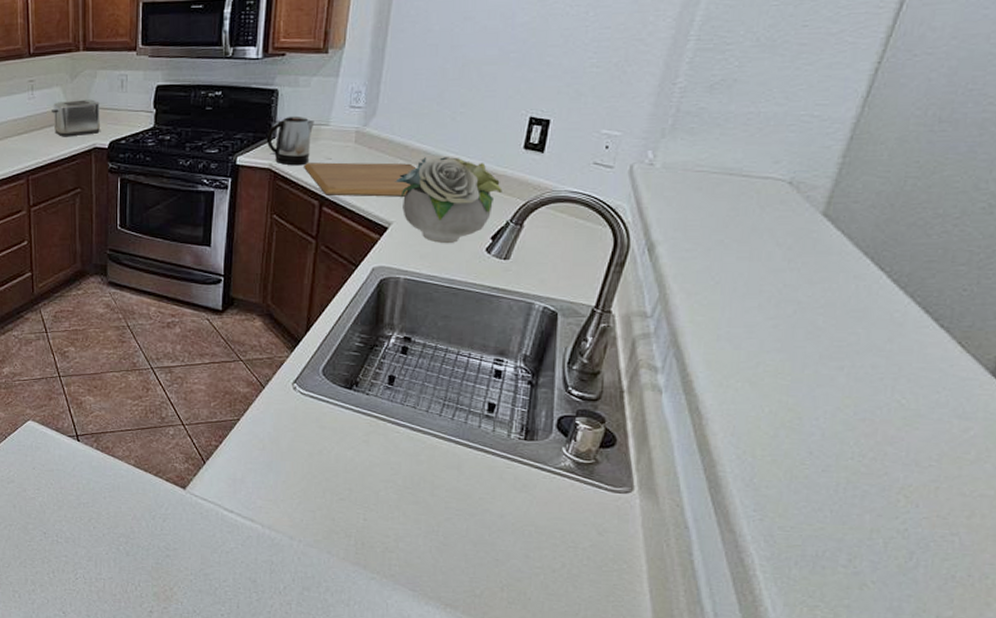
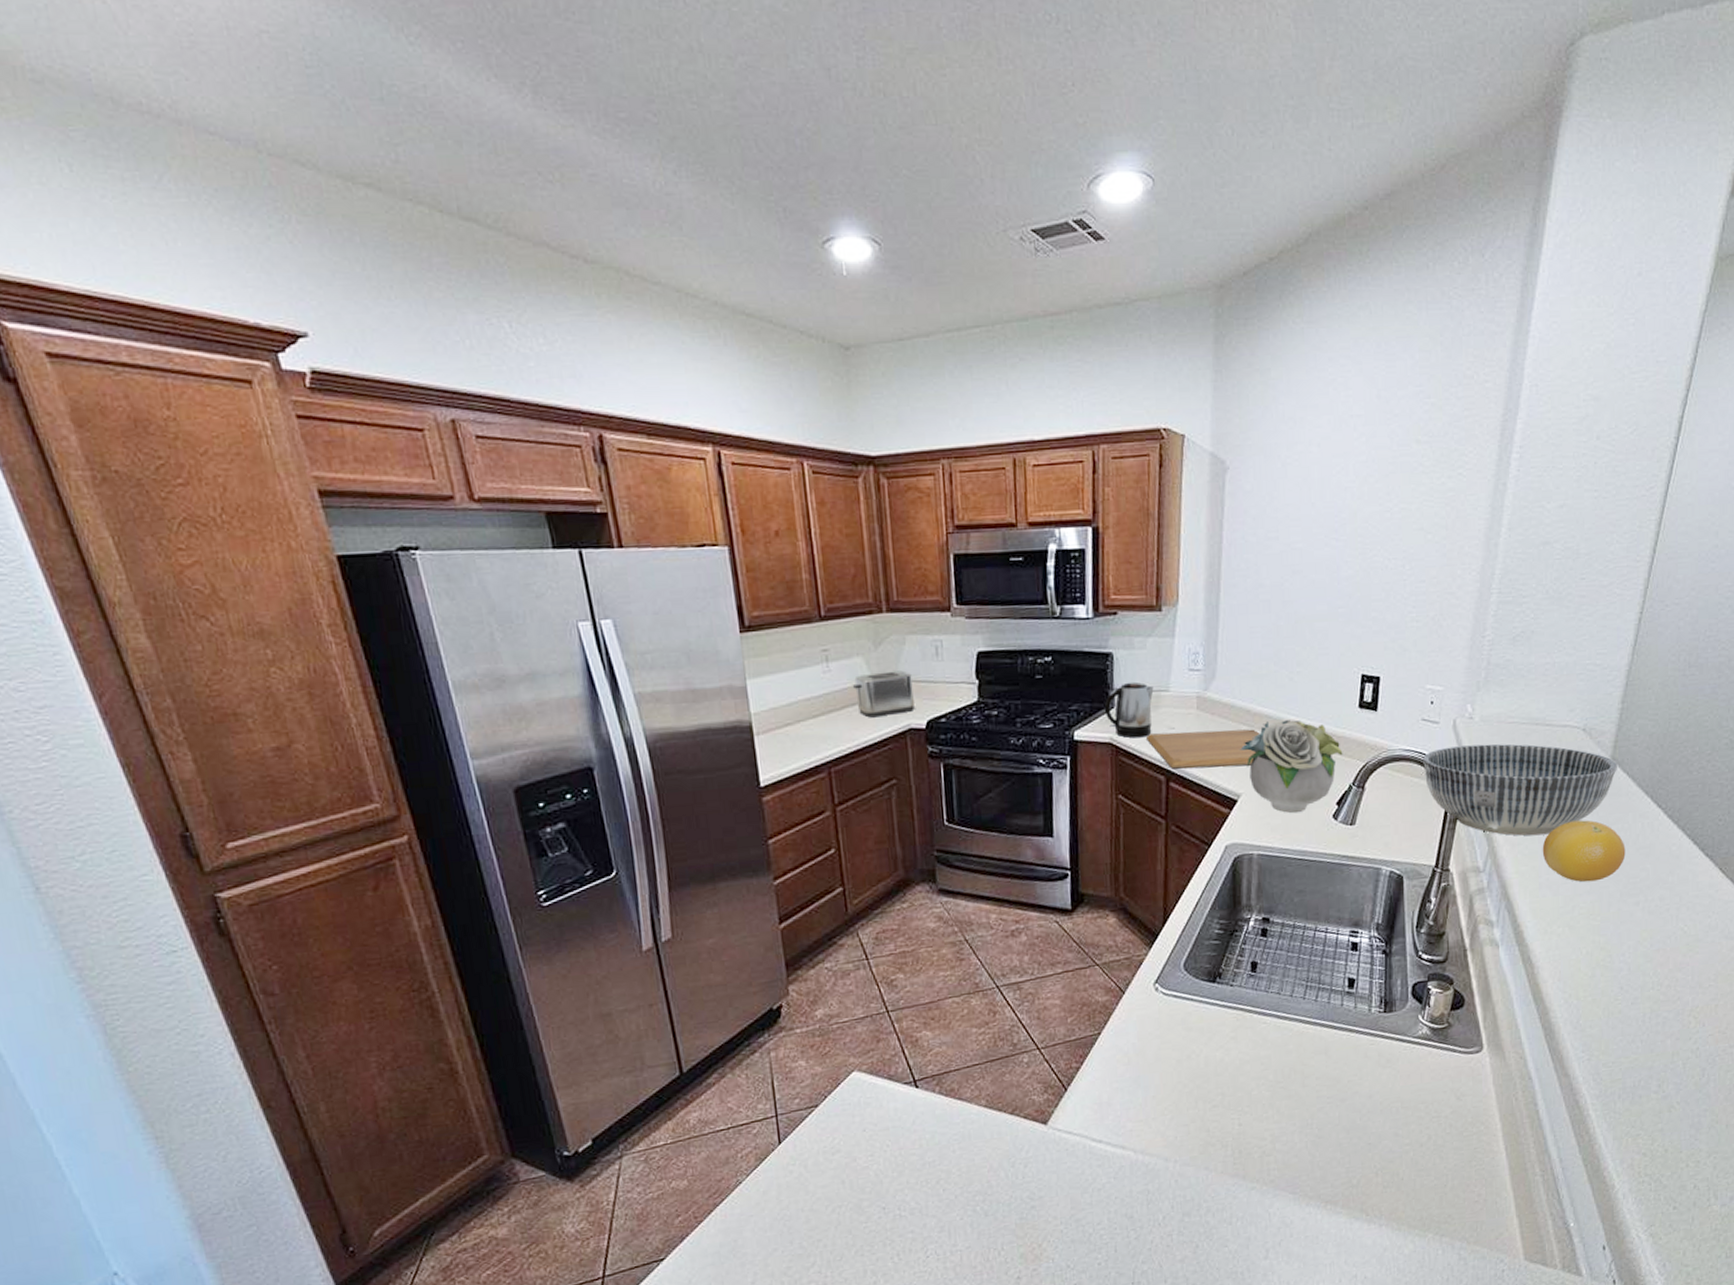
bowl: none [591,191,830,287] -> present [1423,744,1617,836]
fruit: none [724,276,832,340] -> present [1542,820,1626,882]

